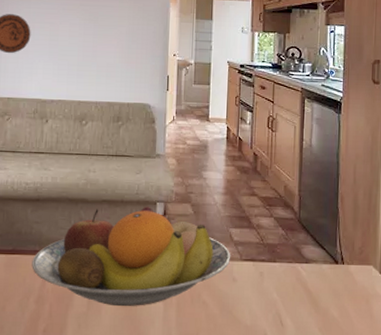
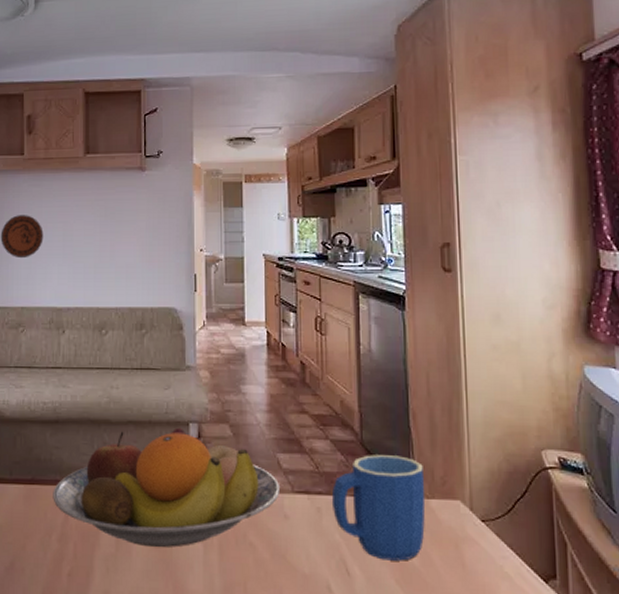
mug: none [272,230,347,314] -> present [331,455,426,561]

